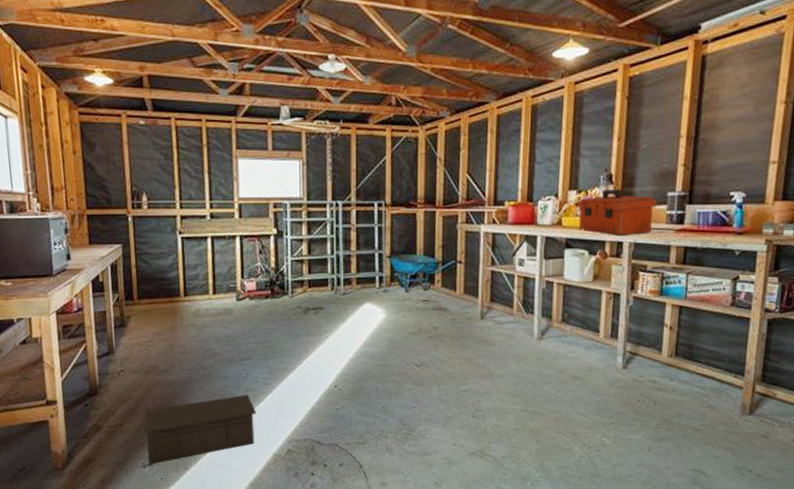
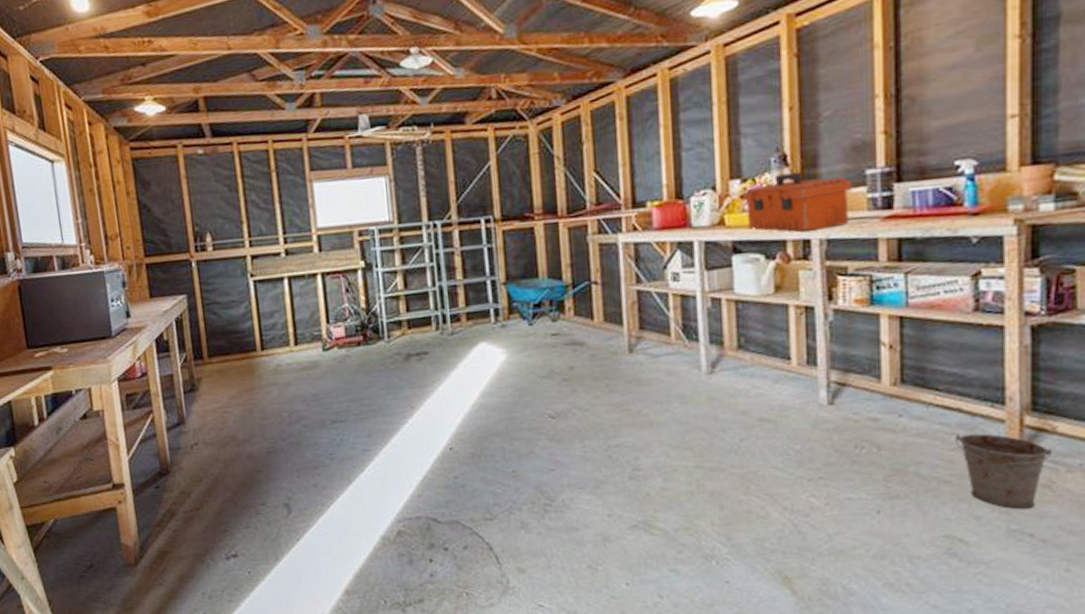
storage bin: present [143,395,256,464] -> none [223,465,357,555]
bucket: none [708,395,772,452] -> present [956,433,1053,509]

